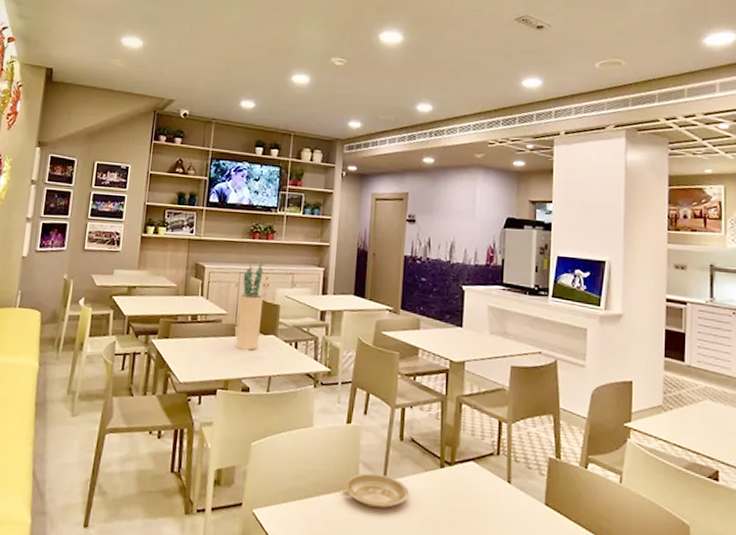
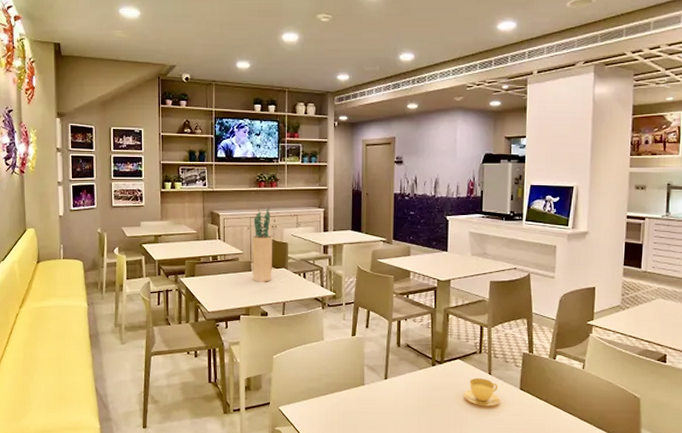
plate: present [344,472,409,509] -> none [353,373,406,400]
teacup: none [477,486,521,525] -> present [464,377,500,406]

